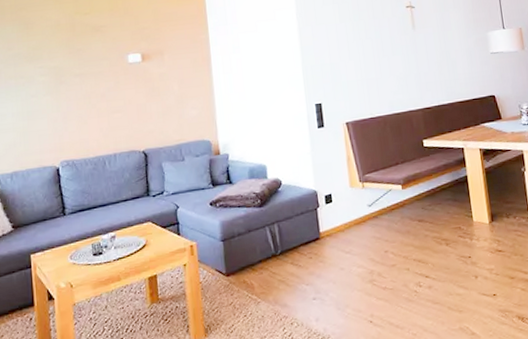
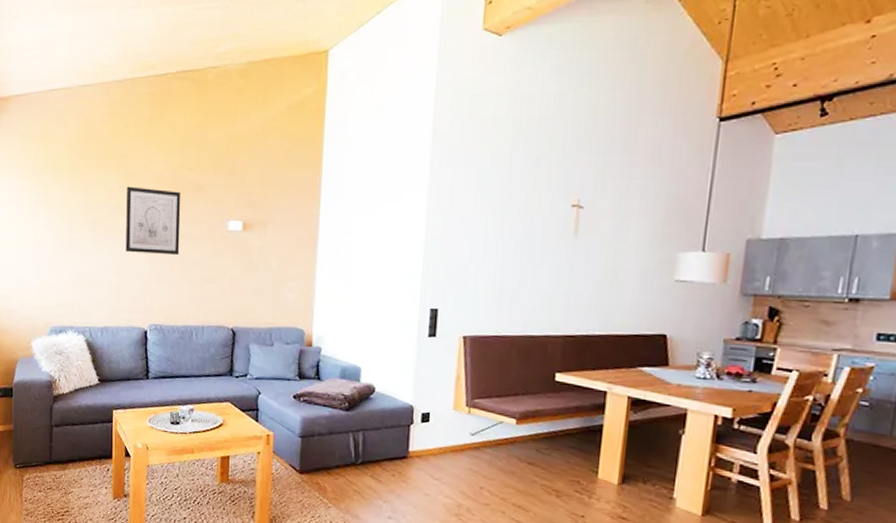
wall art: none [24,34,84,97] -> present [125,186,181,256]

